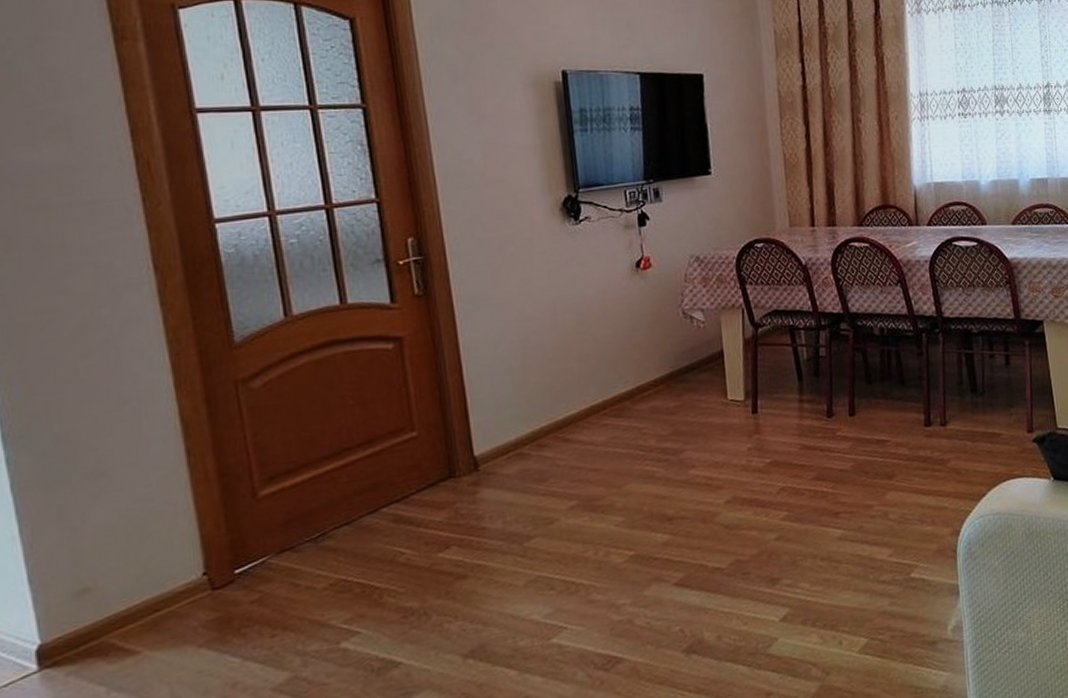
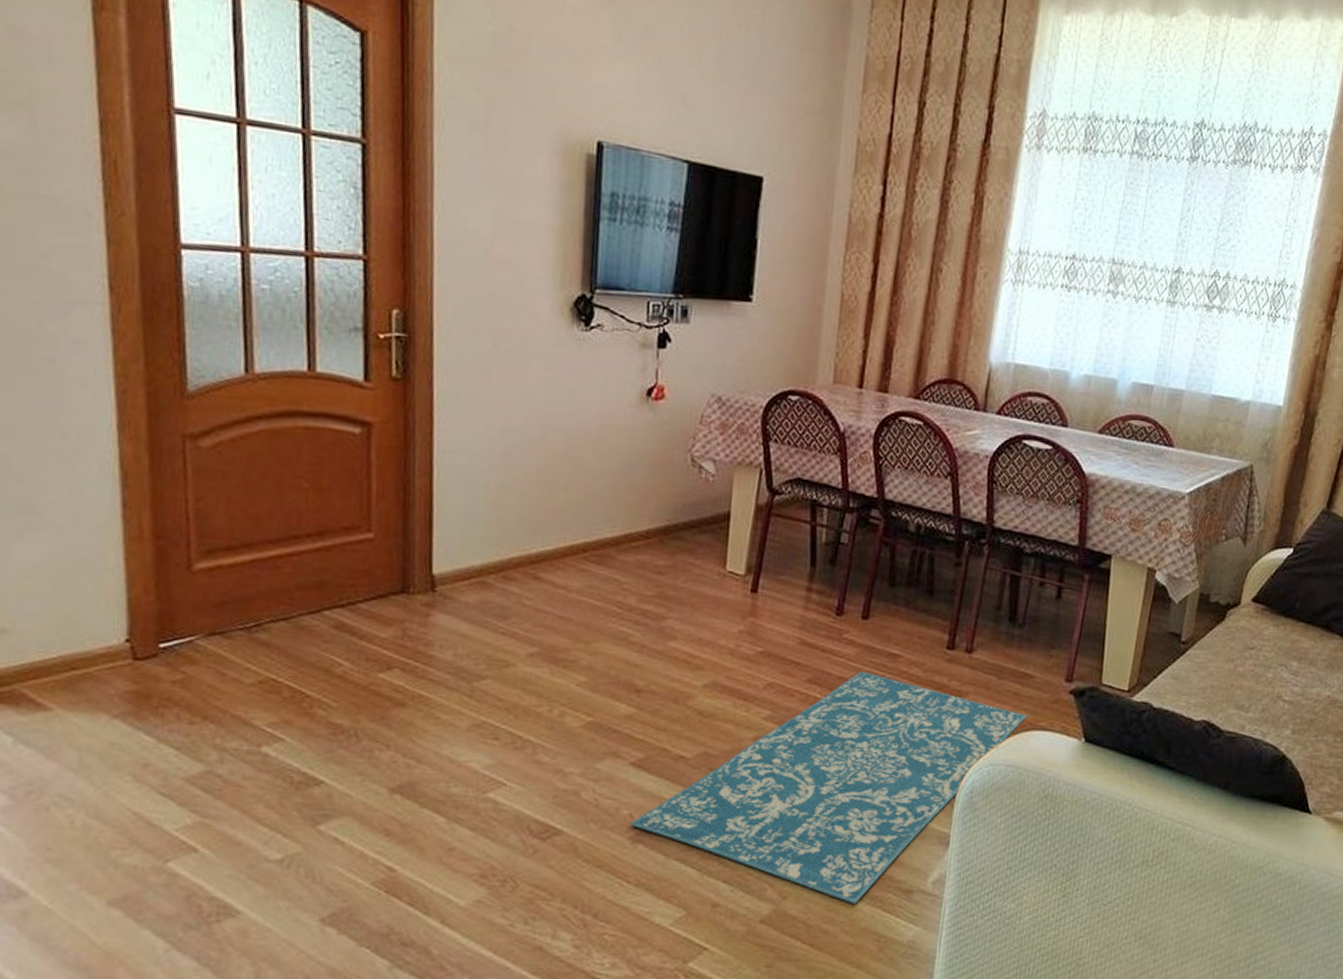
rug: none [681,460,1002,665] -> present [629,670,1027,904]

